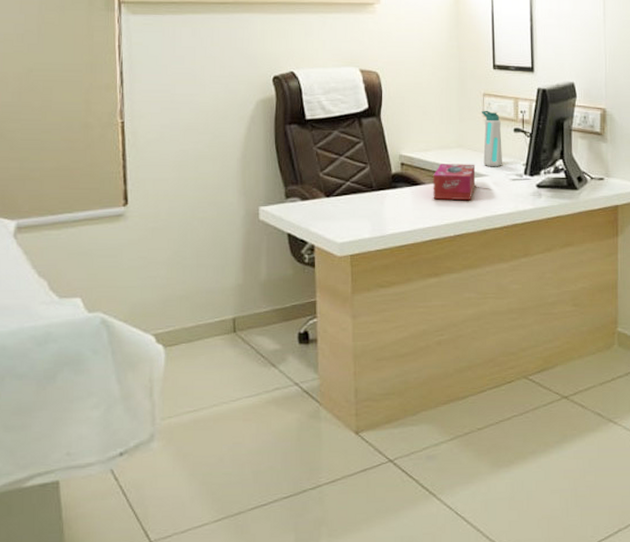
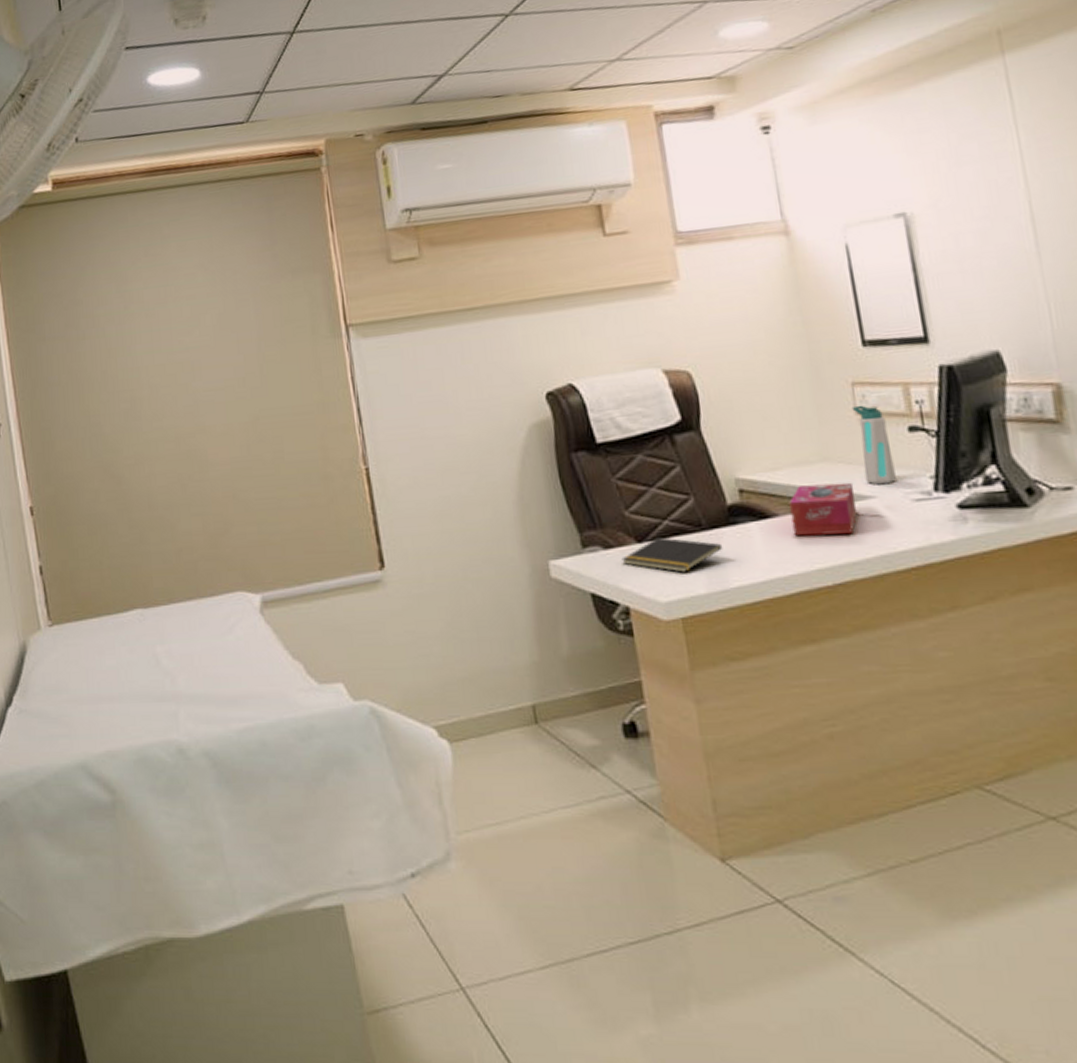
notepad: none [313,194,385,221] -> present [621,537,723,573]

